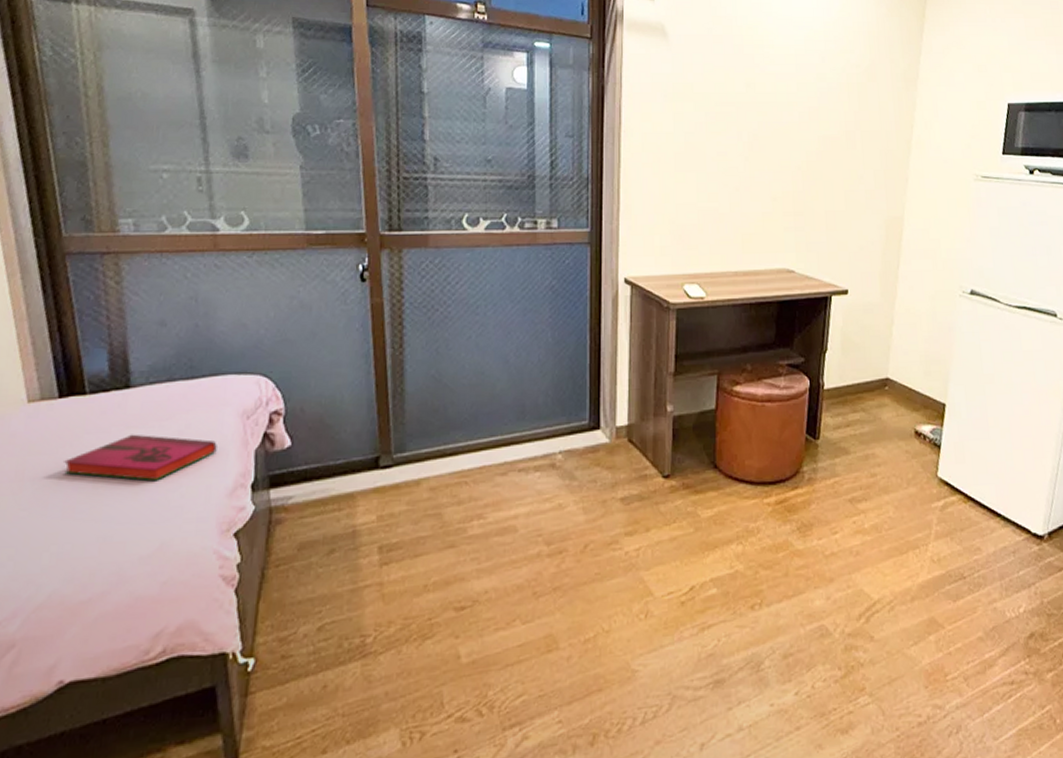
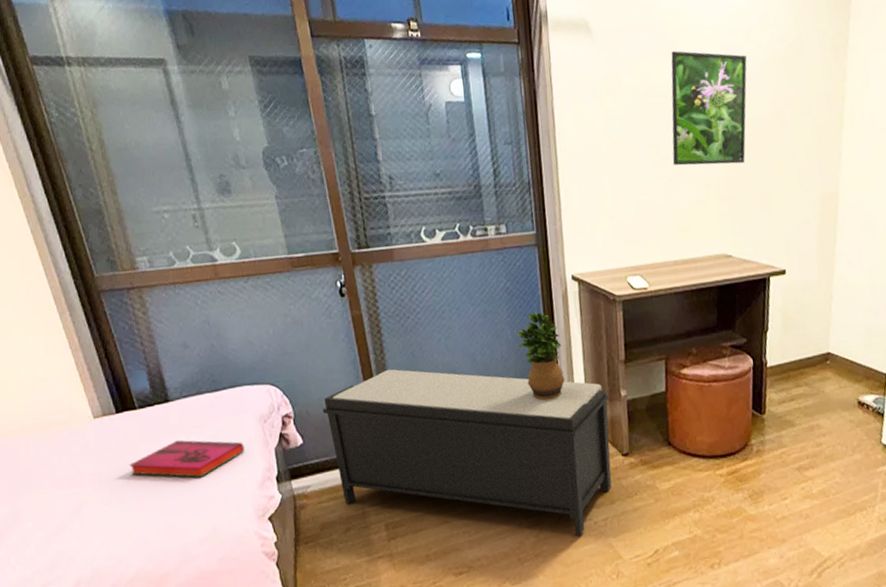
bench: none [321,367,655,567] -> present [322,369,612,536]
potted plant: none [559,313,607,412] -> present [517,311,565,401]
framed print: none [740,64,821,179] -> present [671,51,747,166]

